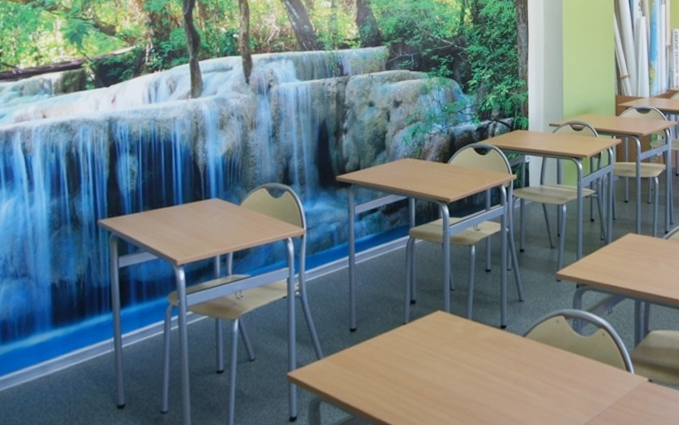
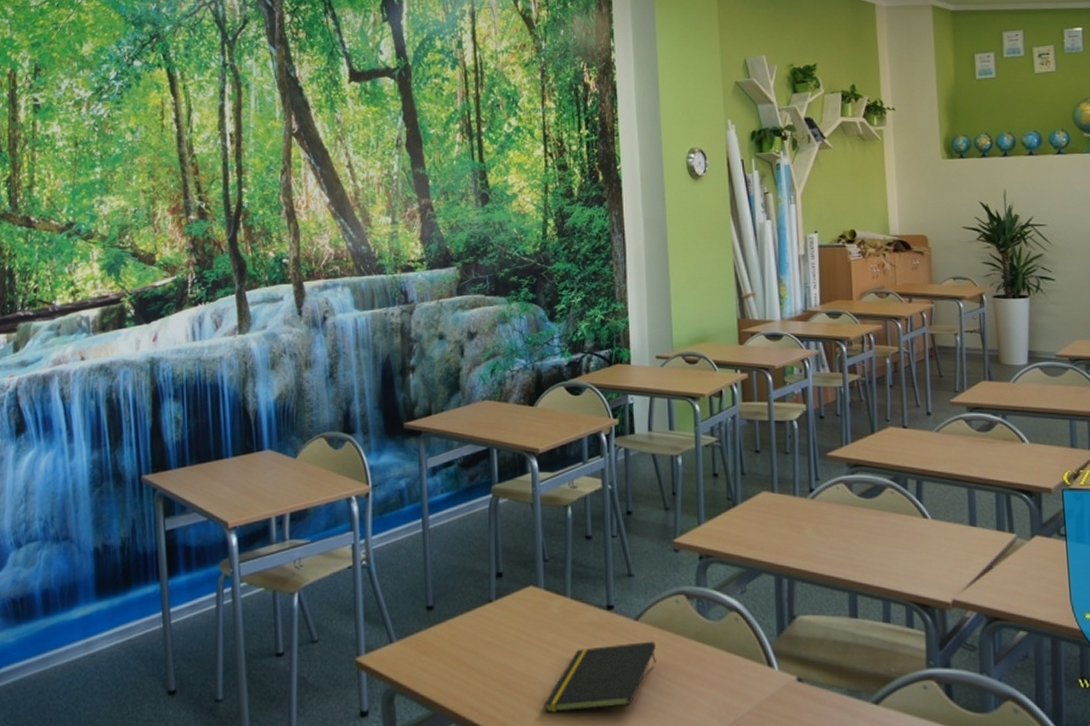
notepad: none [446,353,539,413] -> present [544,641,656,713]

